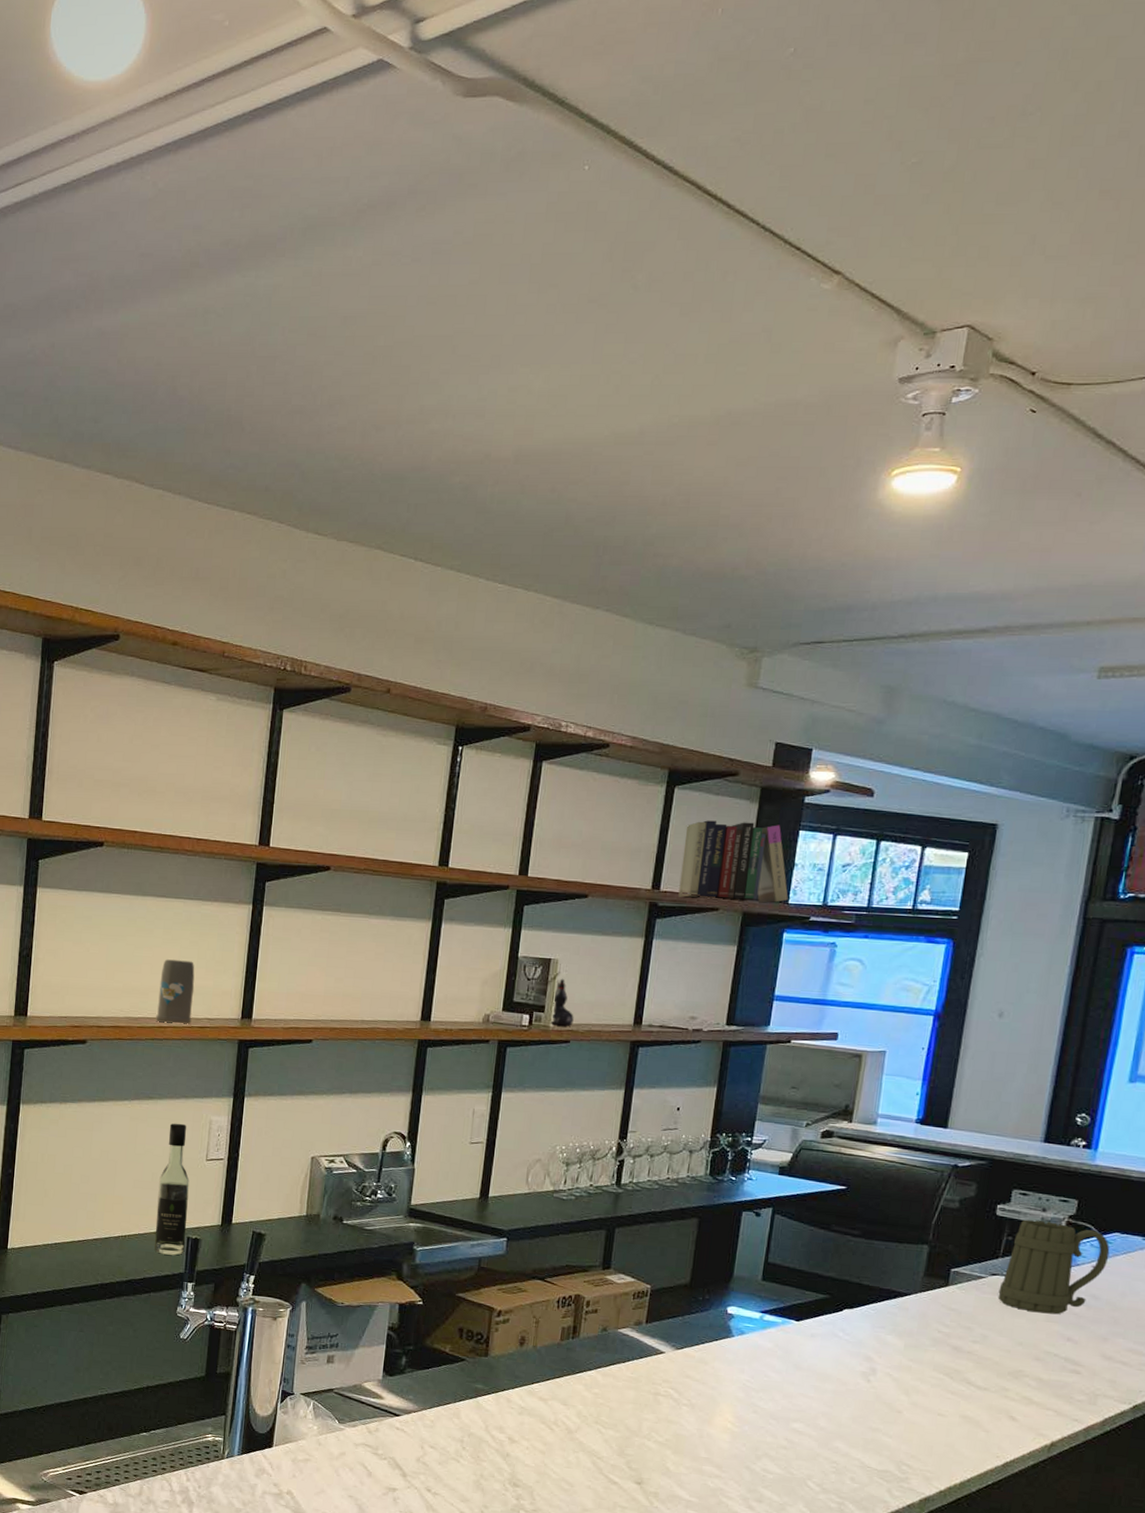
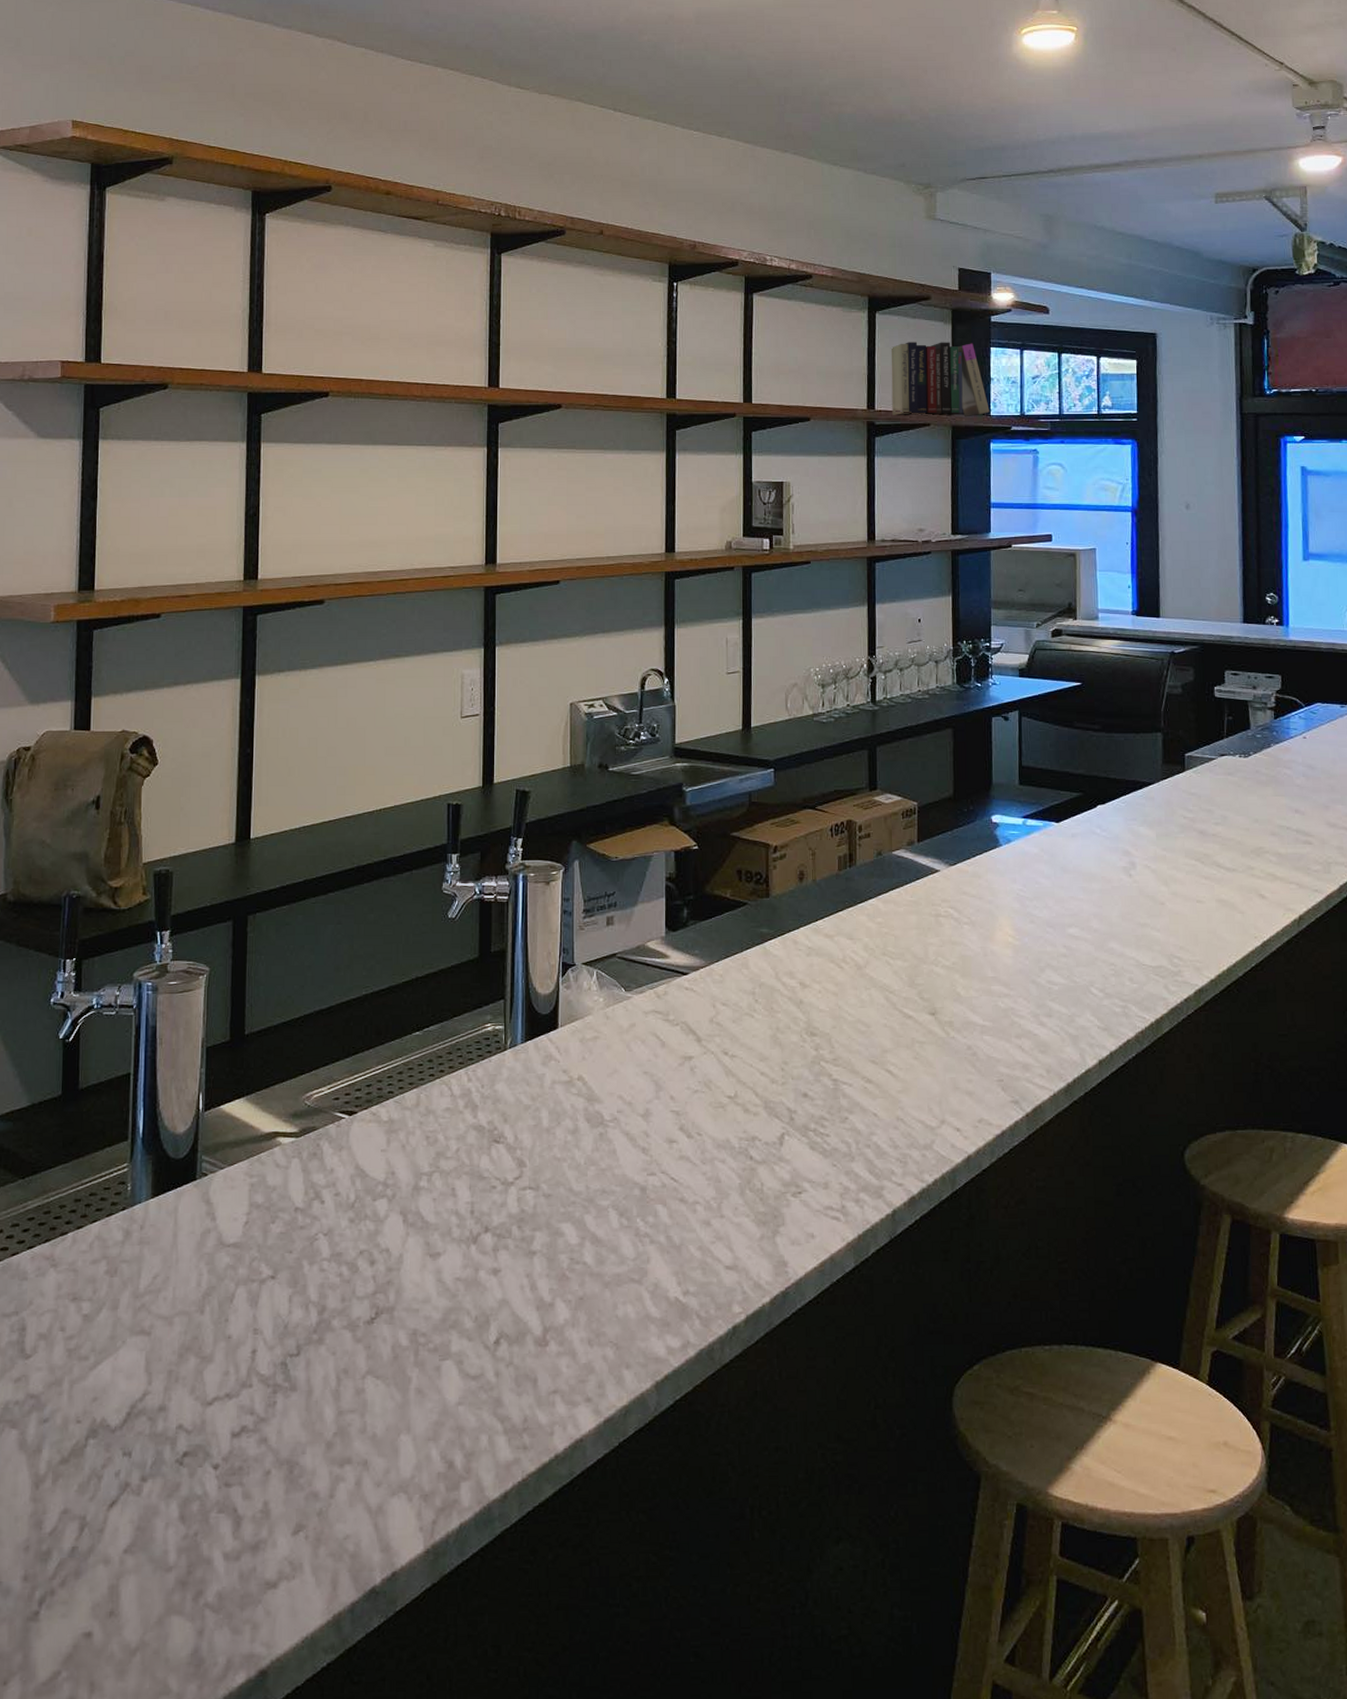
bottle: present [154,1123,190,1256] -> none [412,680,446,826]
beer mug: present [156,959,195,1025] -> none [396,508,435,575]
decorative bottle: present [550,978,574,1028] -> none [789,500,812,550]
beer mug: present [997,1219,1110,1315] -> none [1229,698,1316,788]

